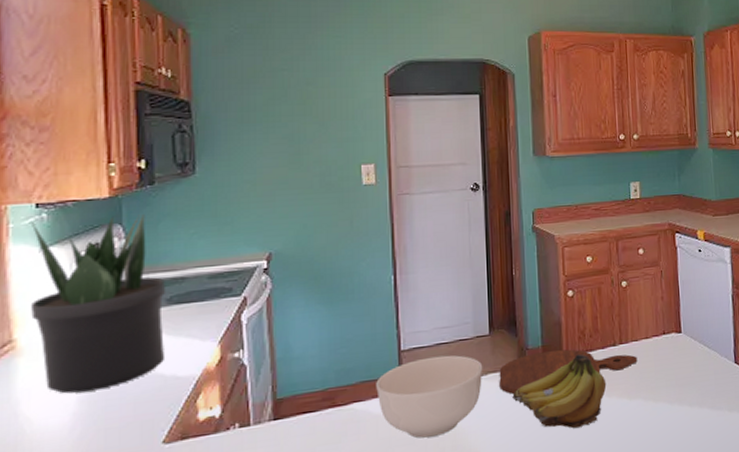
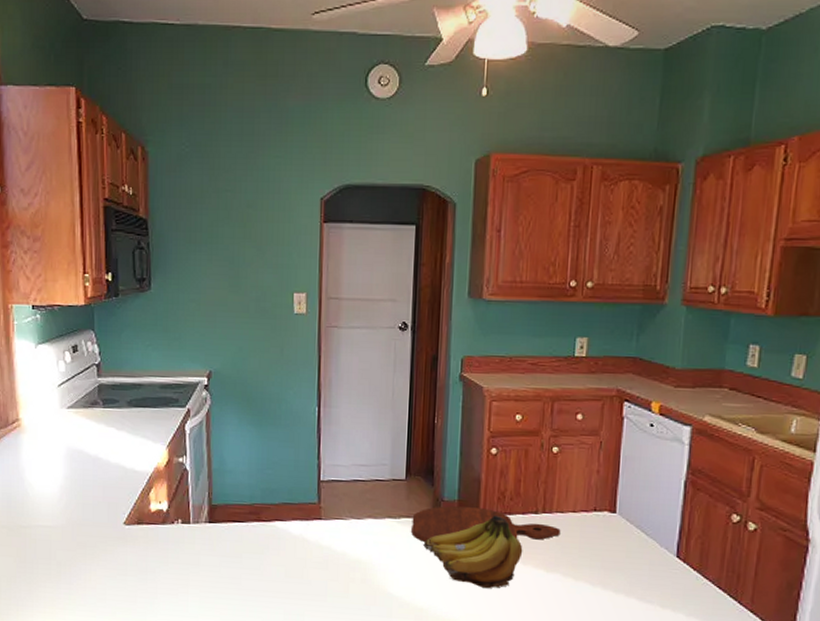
planter: present [30,214,165,394] -> none [29,320,126,471]
bowl: present [376,355,483,439] -> none [296,491,397,567]

